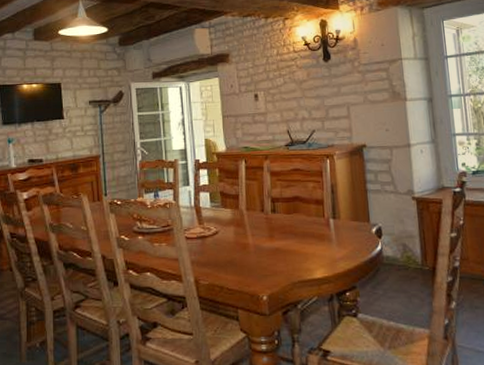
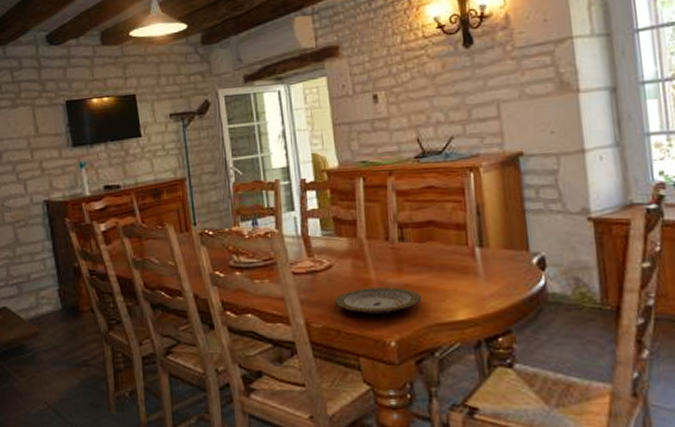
plate: none [220,250,288,274] -> present [335,287,421,315]

